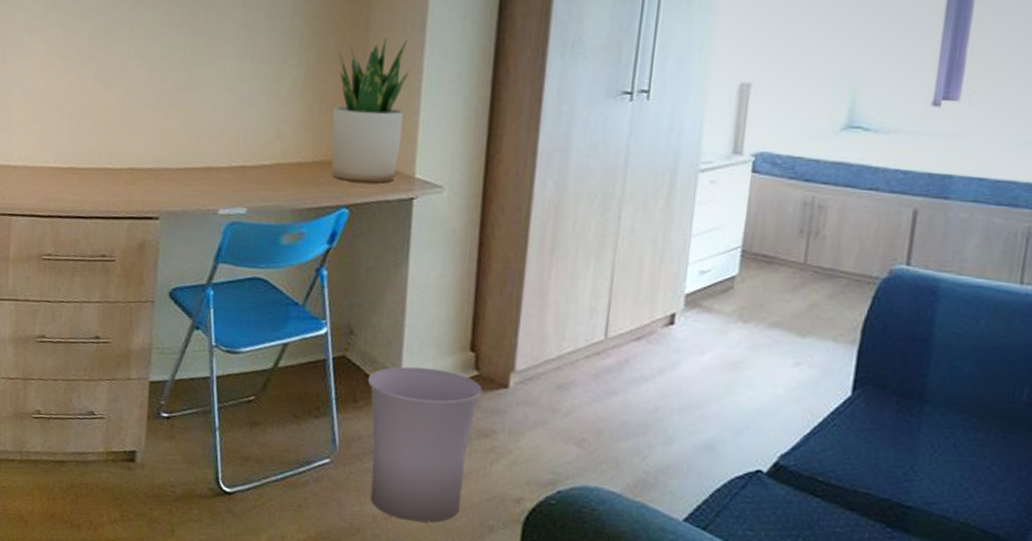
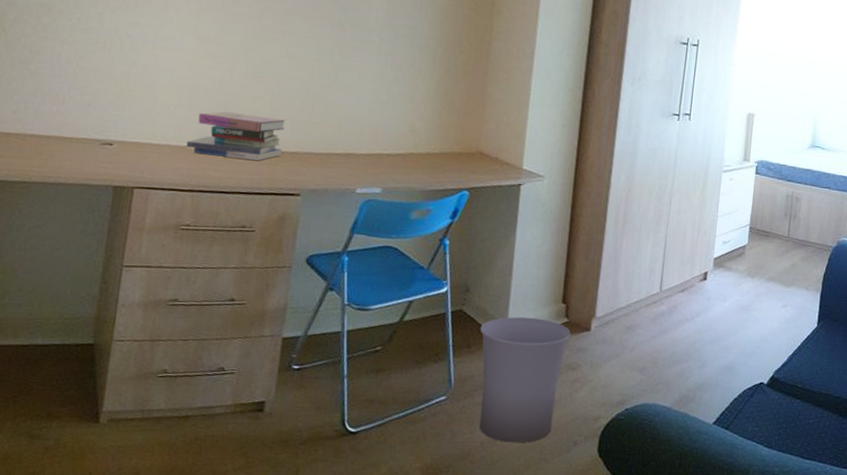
books: none [42,124,139,181] -> present [186,111,285,161]
planter: present [330,38,410,184] -> none [455,61,521,172]

